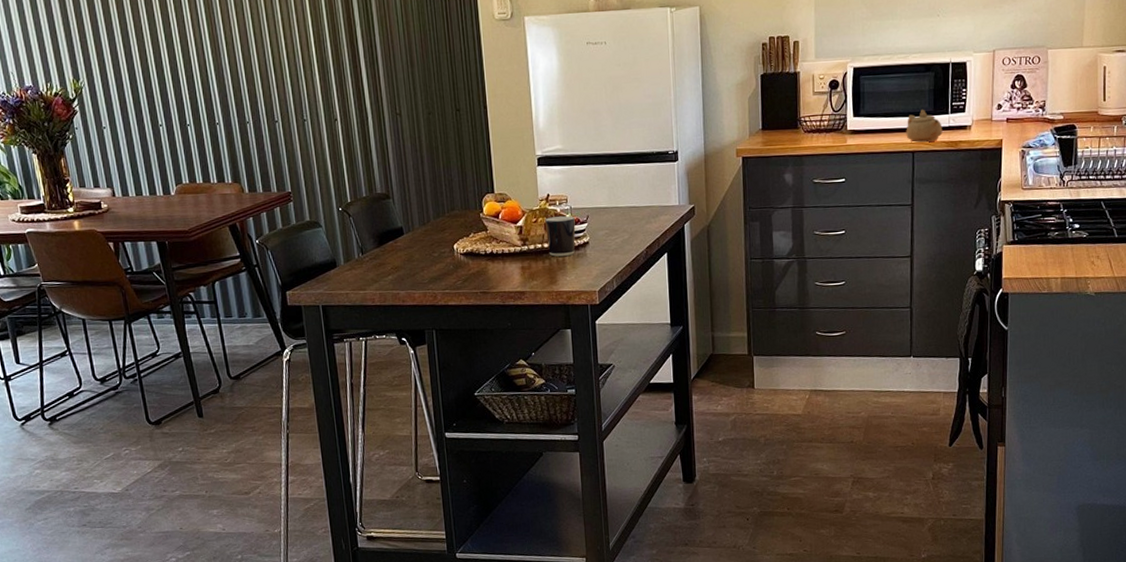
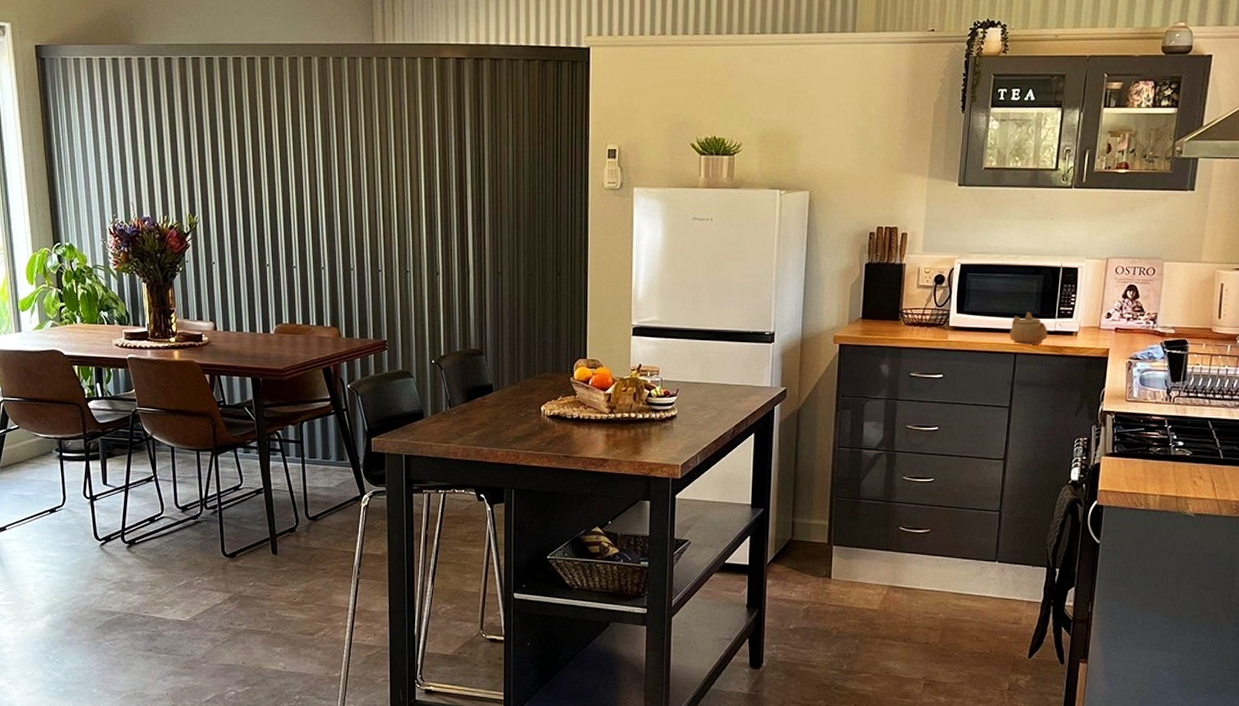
mug: present [544,215,576,257] -> none [633,386,665,427]

